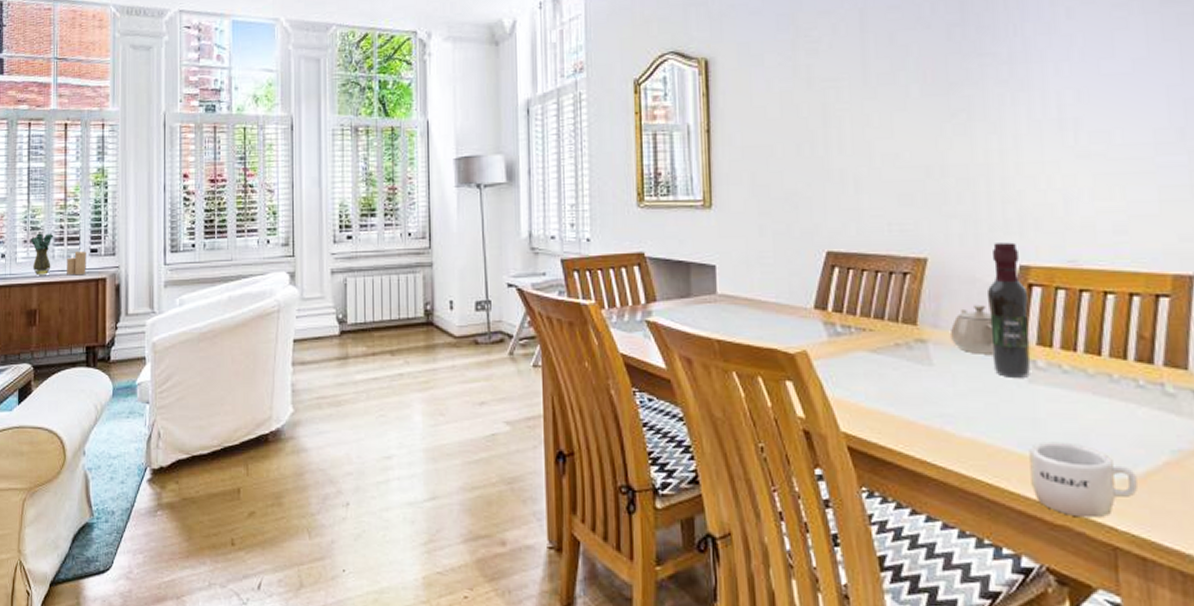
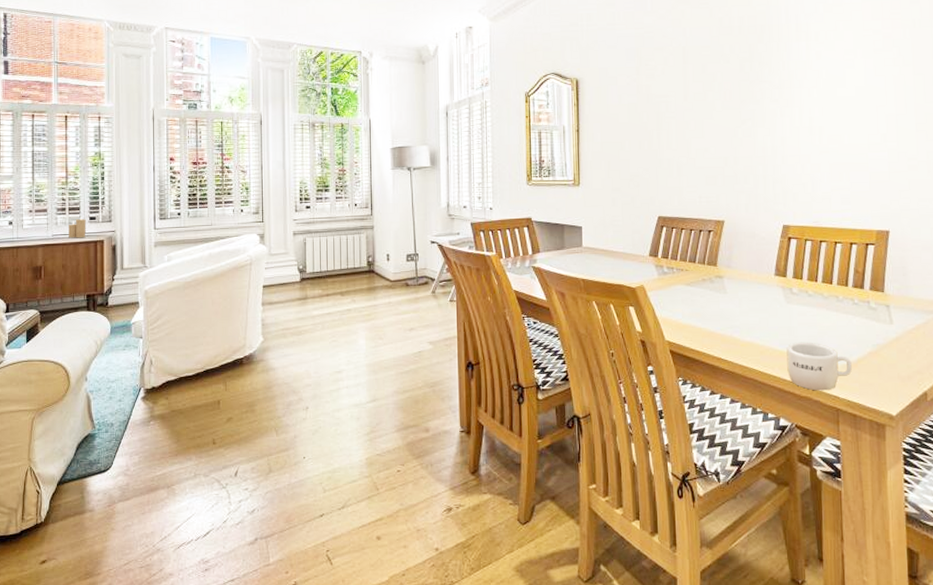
vase: present [30,232,54,275] -> none [35,203,57,238]
teapot: present [949,305,994,354] -> none [738,252,766,285]
wine bottle: present [986,242,1031,378] -> none [762,210,789,300]

